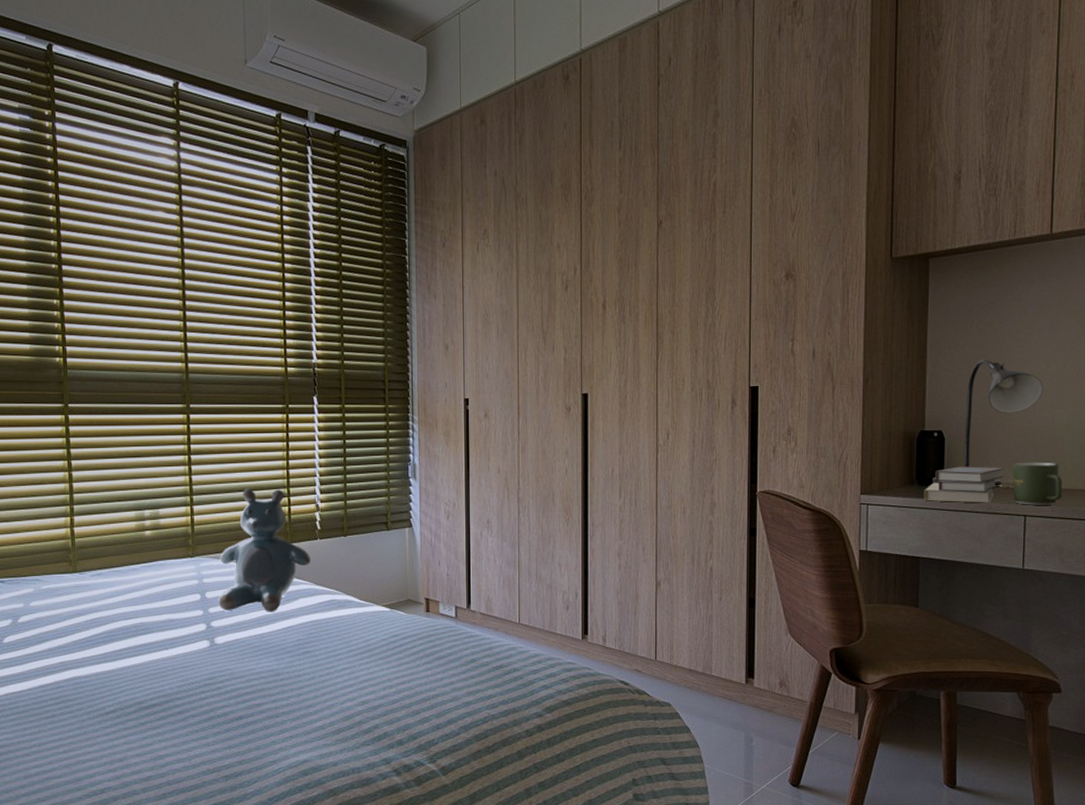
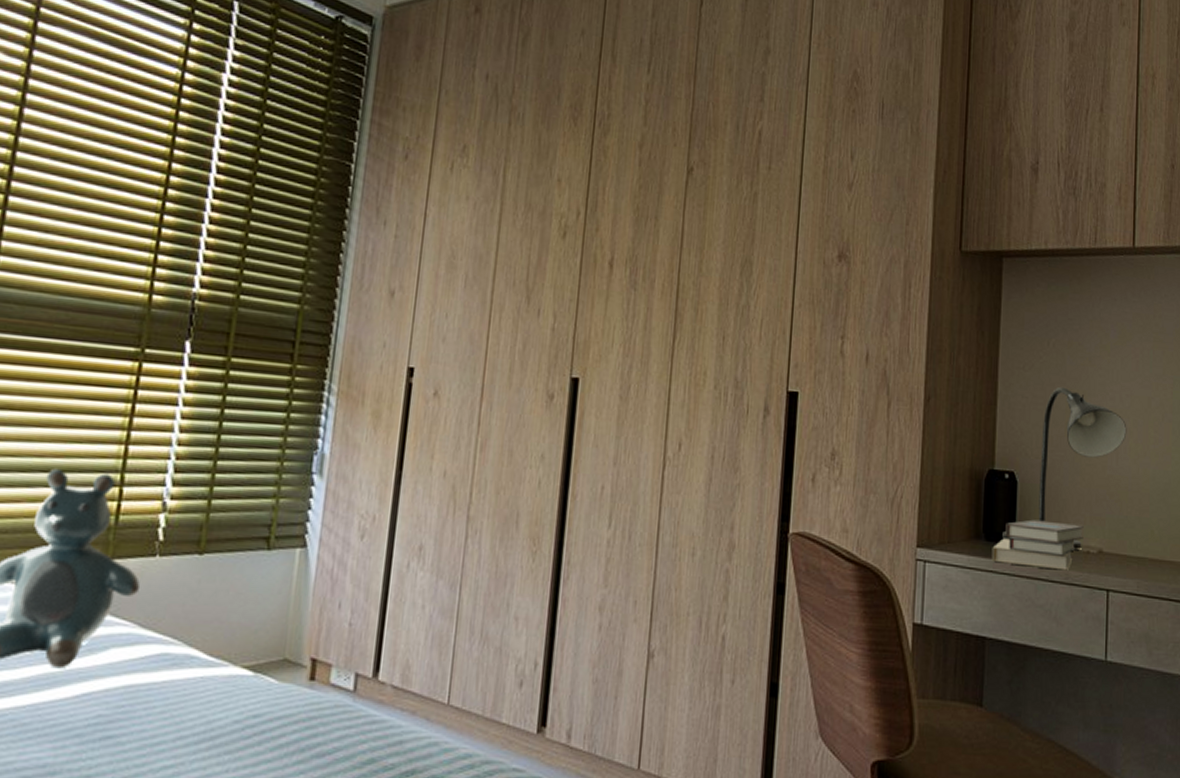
mug: present [1012,462,1063,505] -> none [1093,520,1150,579]

